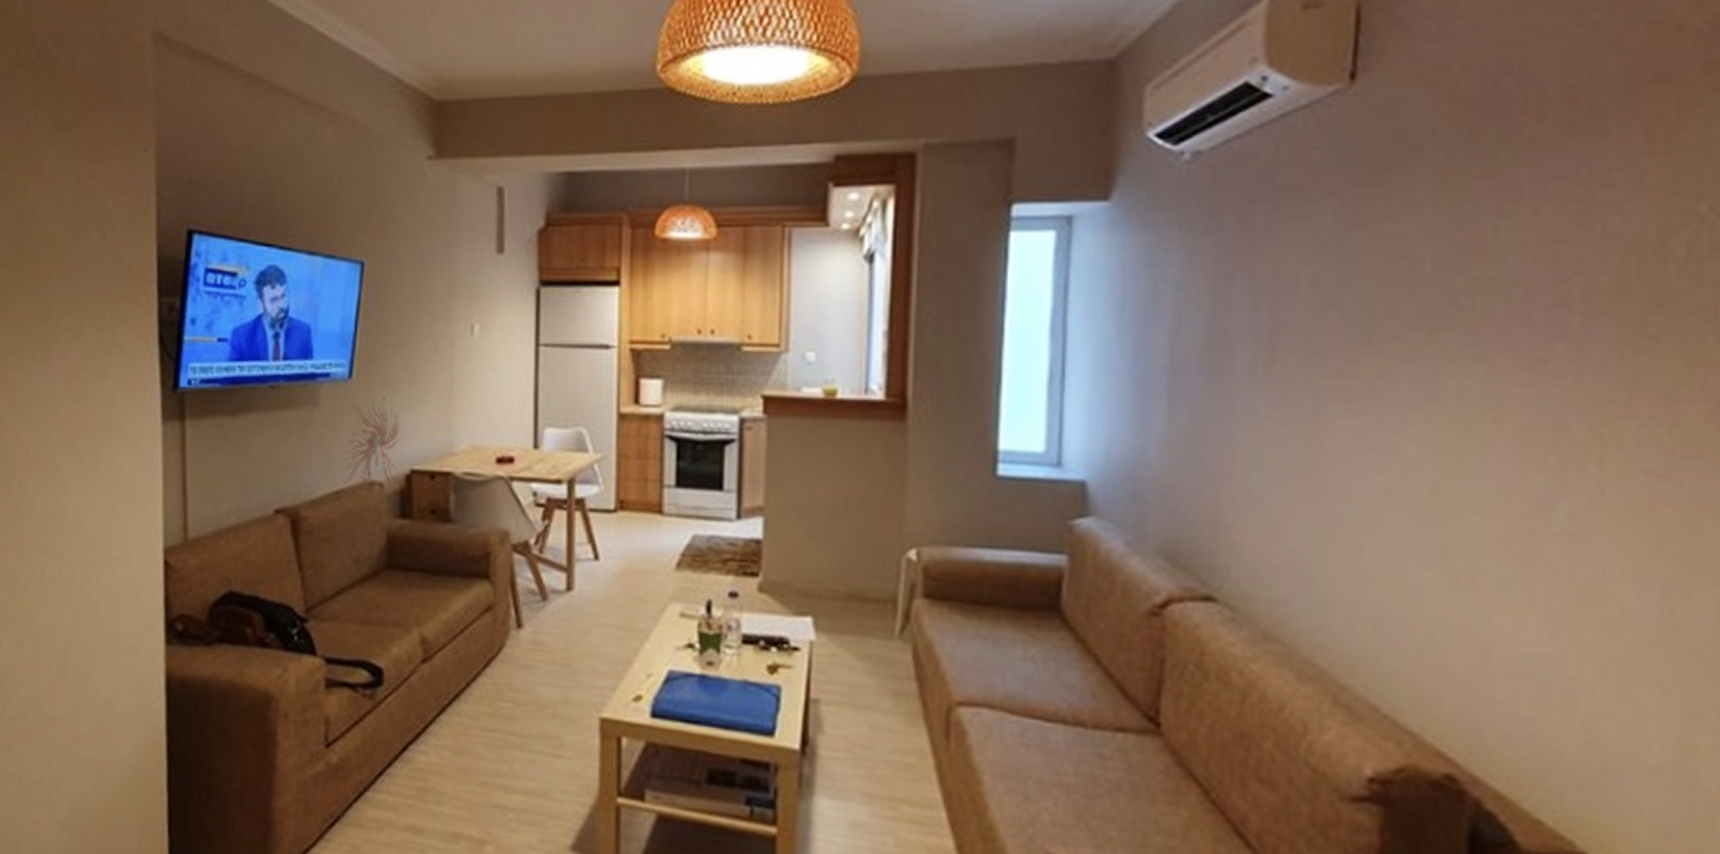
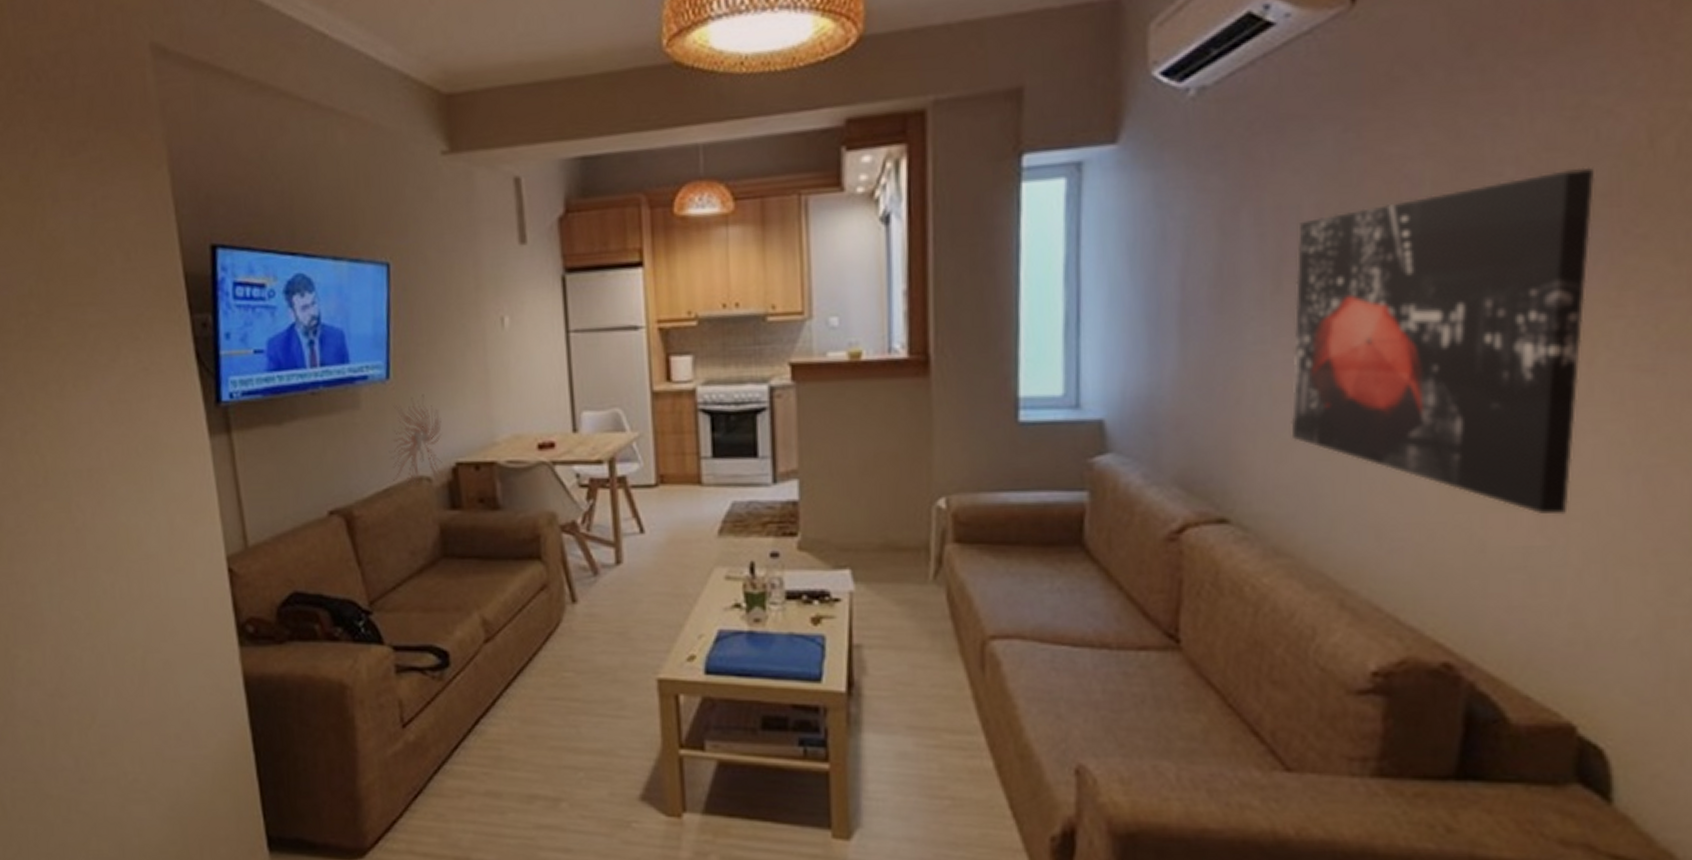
wall art: none [1283,261,1603,623] -> present [1291,167,1596,515]

